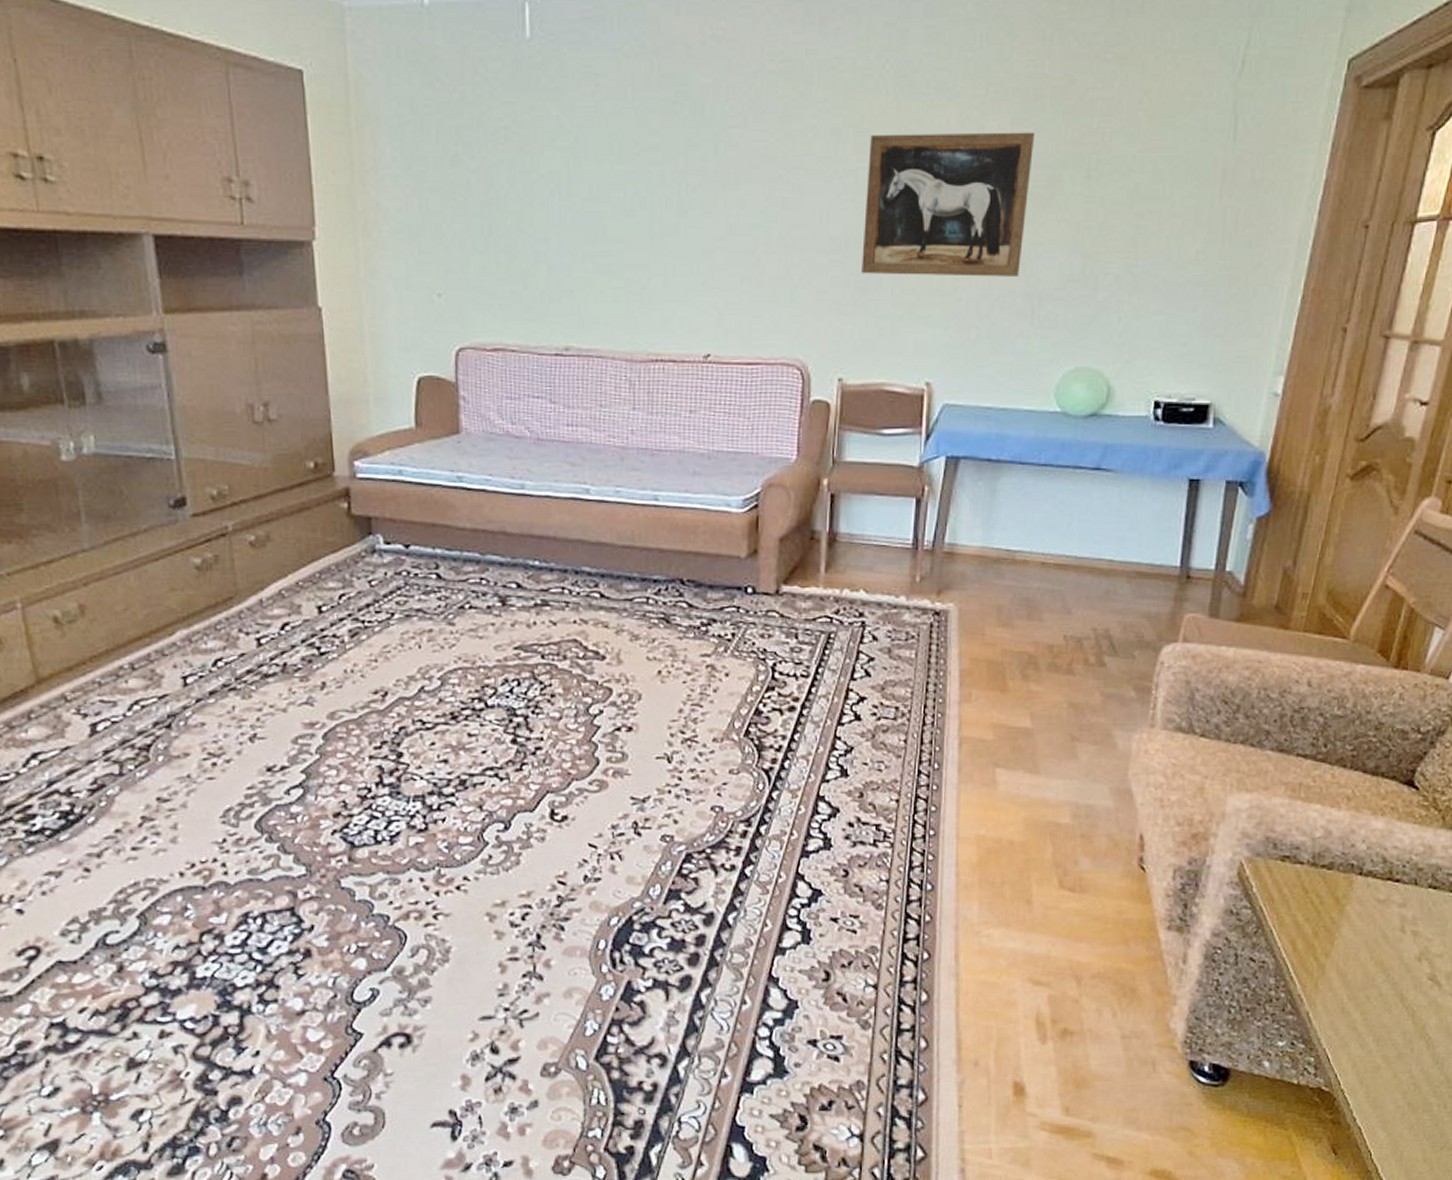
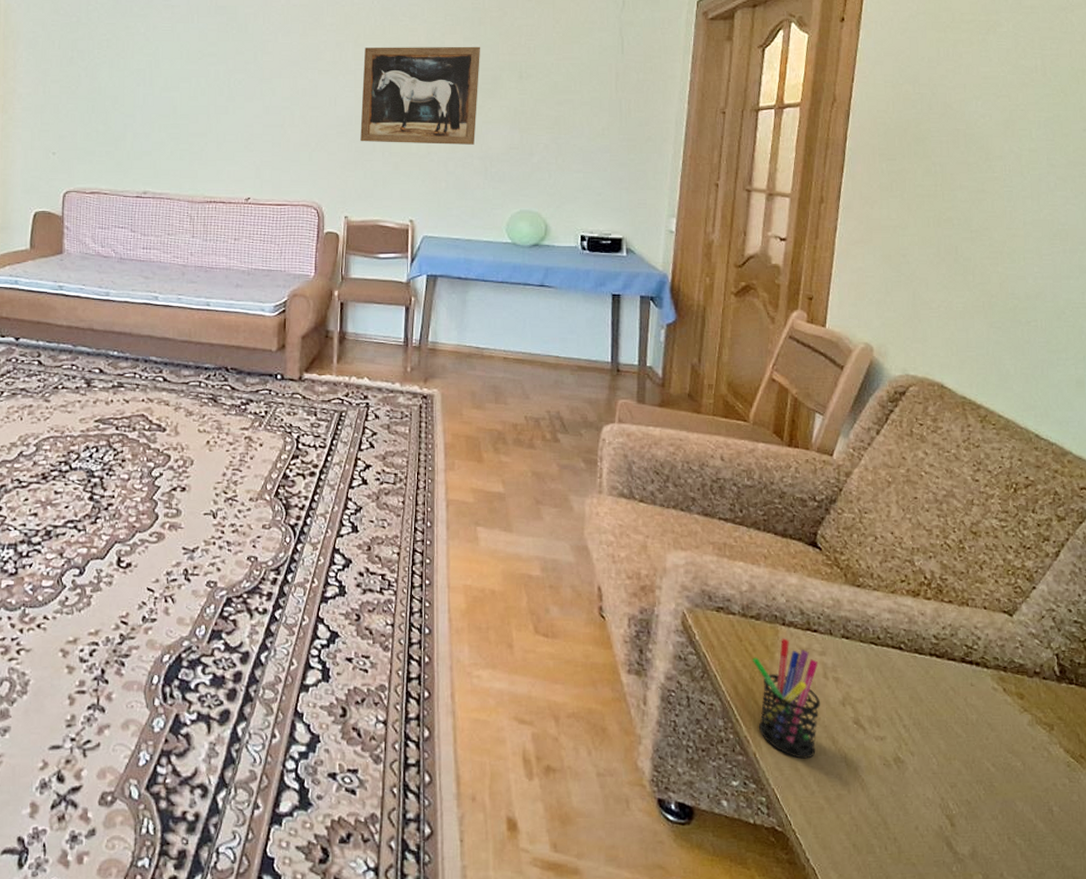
pen holder: none [1315,889,1397,1017] -> present [753,638,821,759]

